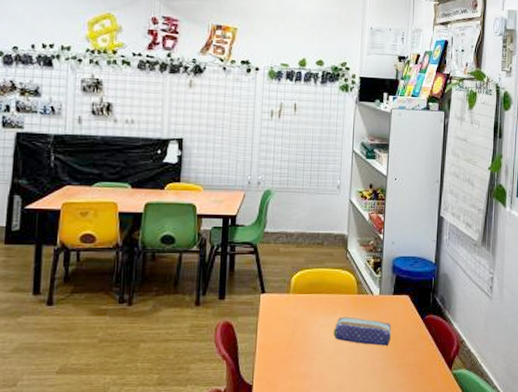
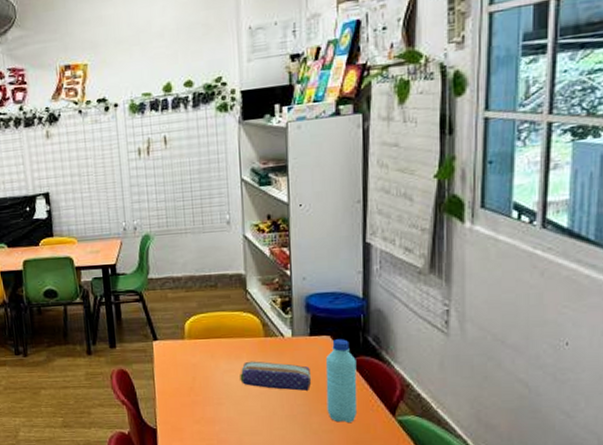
water bottle: none [401,299,426,376] -> present [325,339,358,423]

